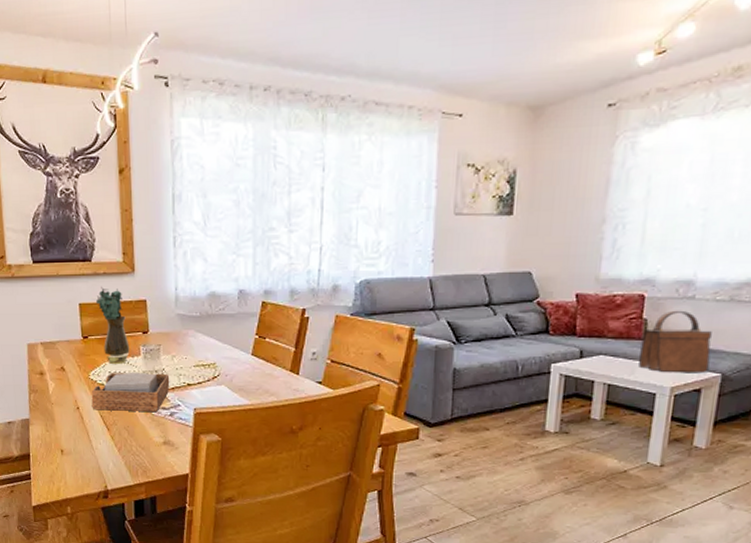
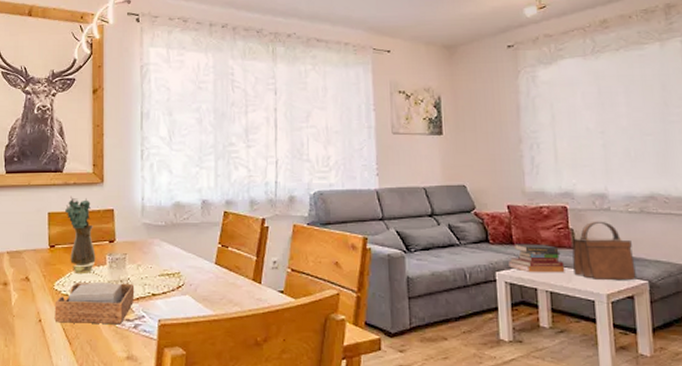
books: none [567,334,630,364] -> present [508,243,565,272]

